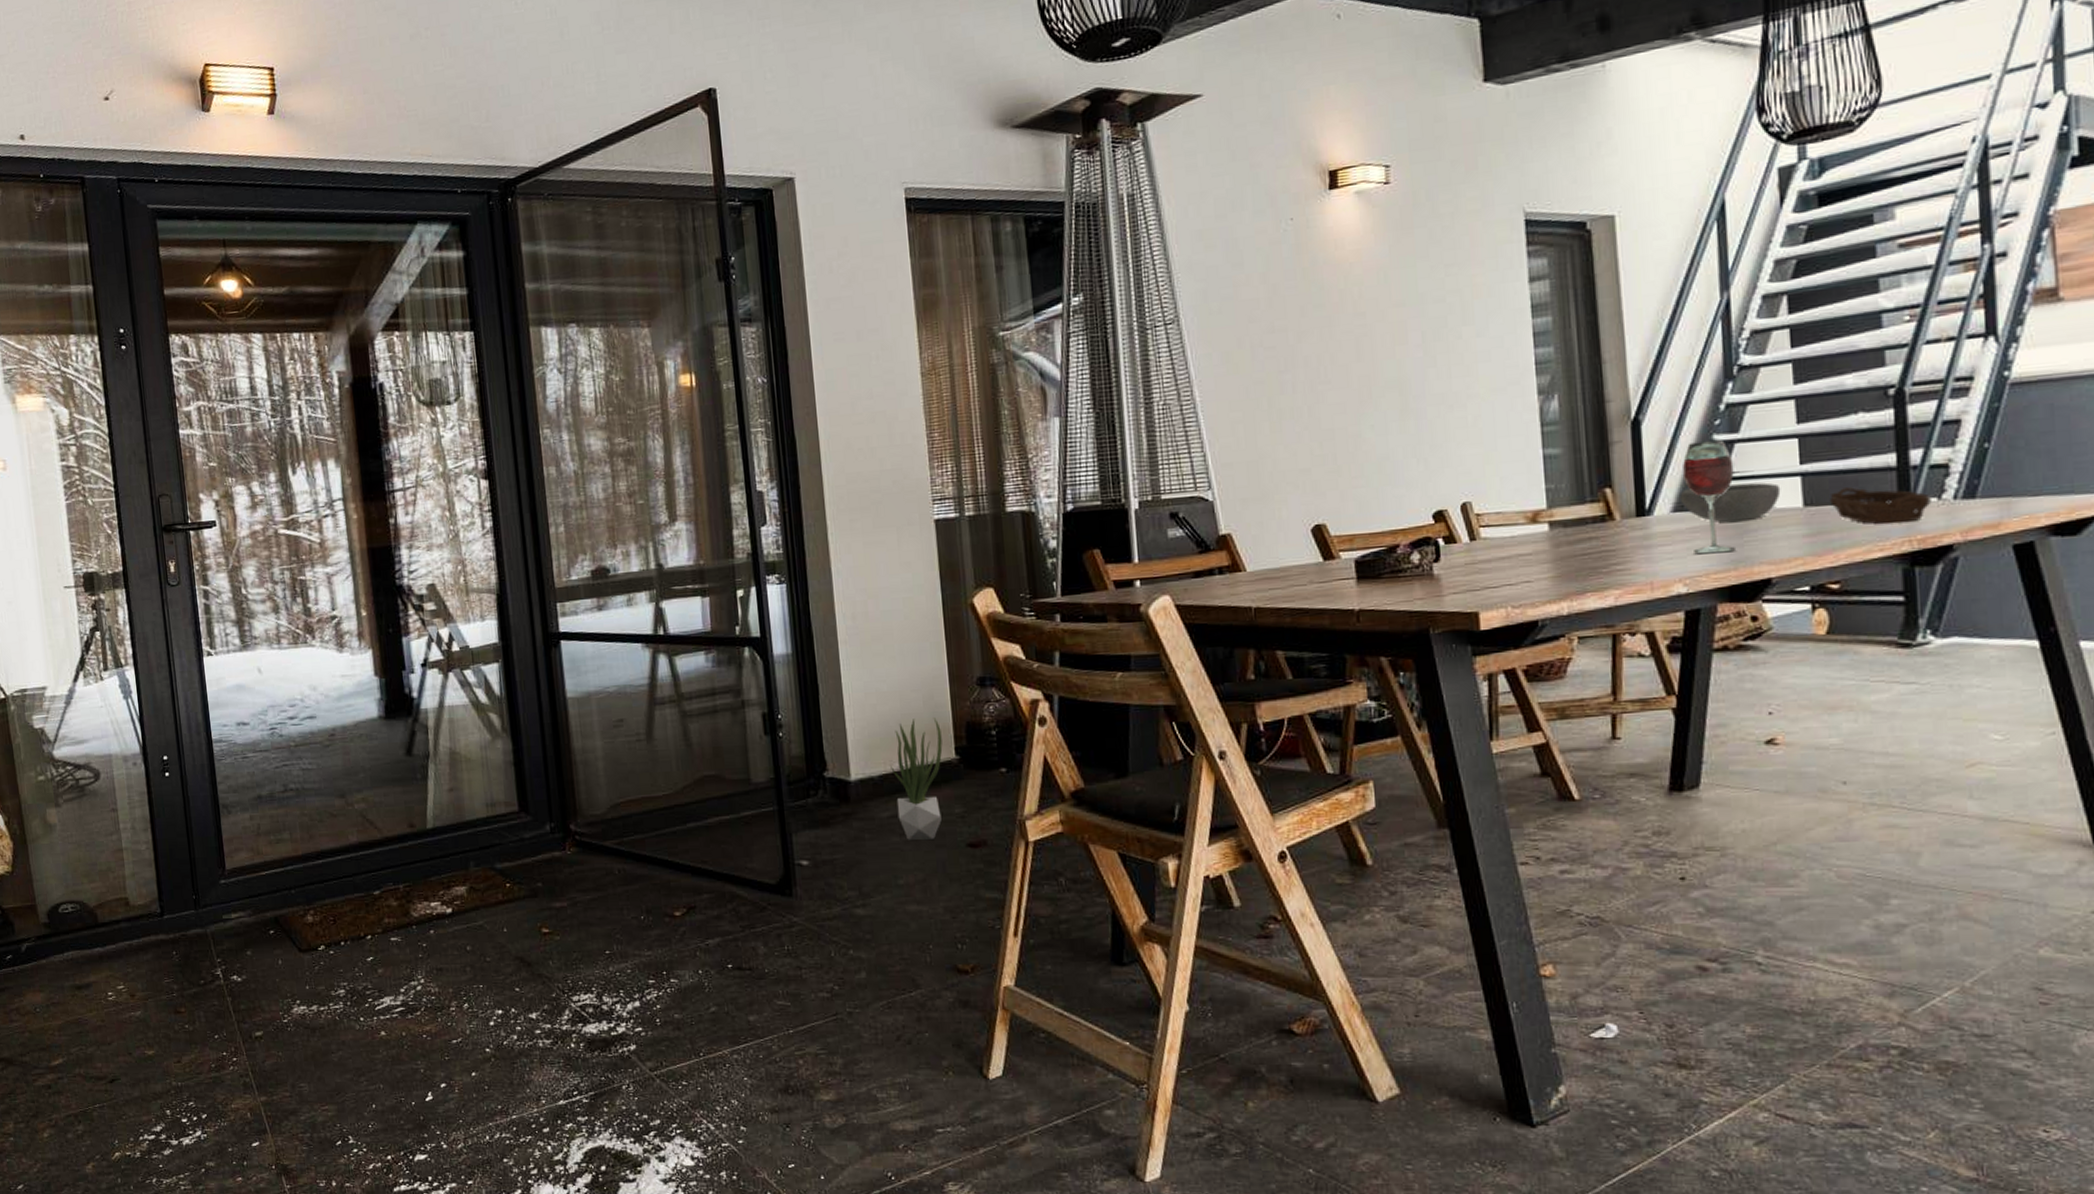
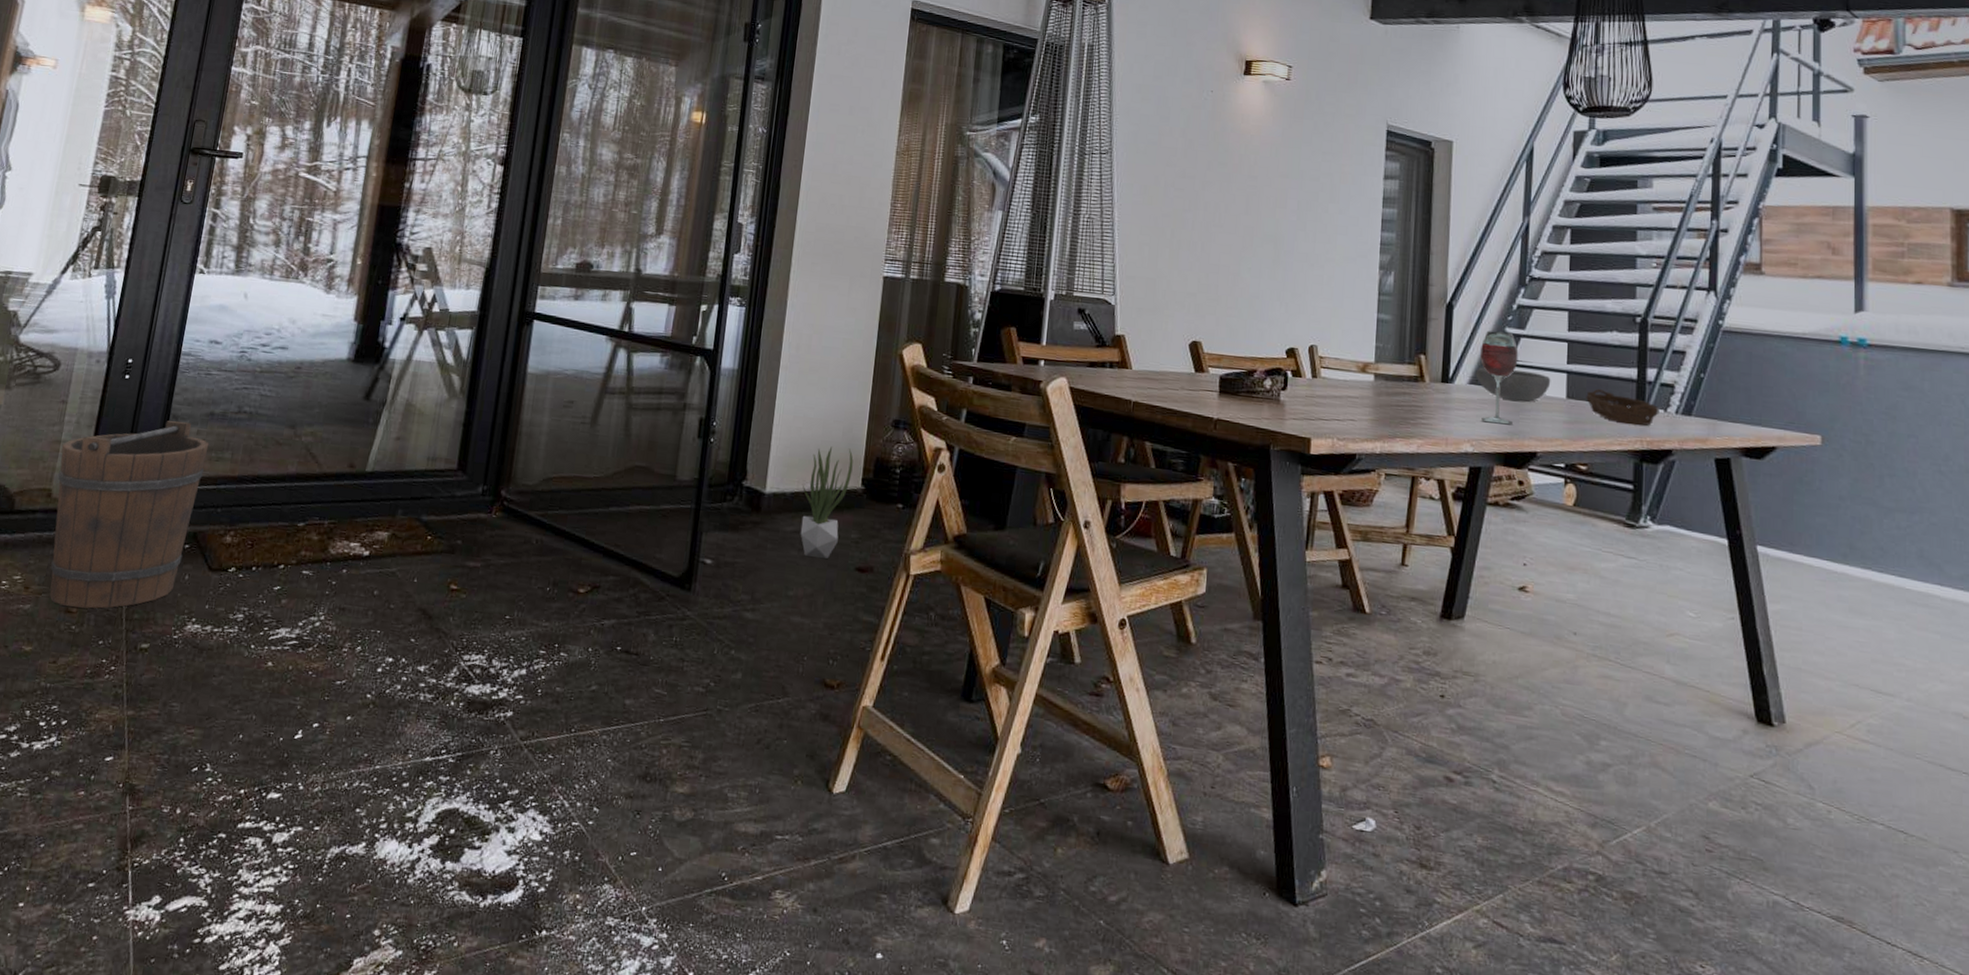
wooden bucket: none [124,809,271,1008] -> present [49,420,209,609]

